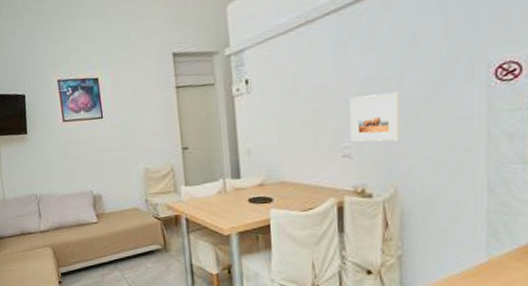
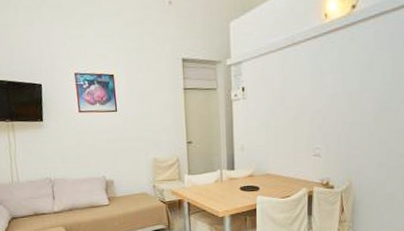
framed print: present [349,92,400,142] -> none [321,107,357,145]

